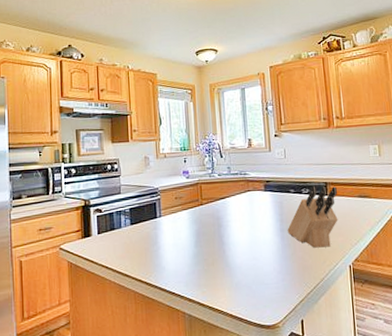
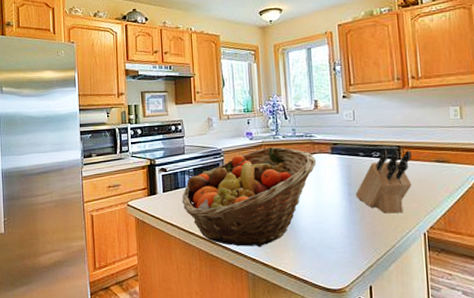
fruit basket: none [117,185,251,287] -> present [181,147,317,247]

